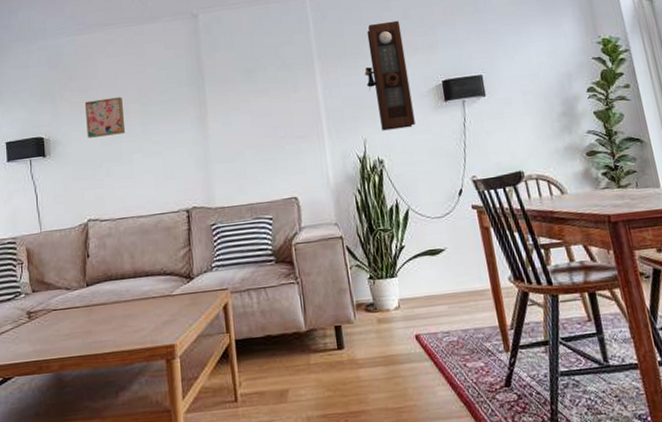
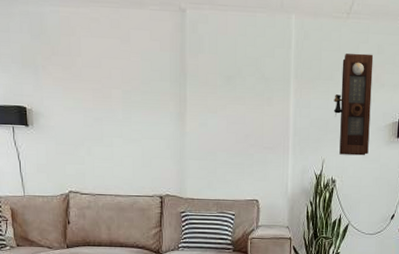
wall art: present [85,97,126,138] -> none [68,78,108,117]

